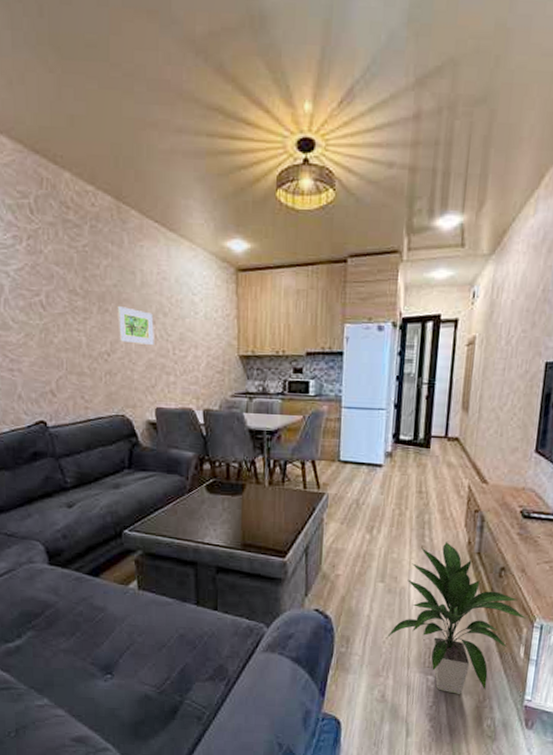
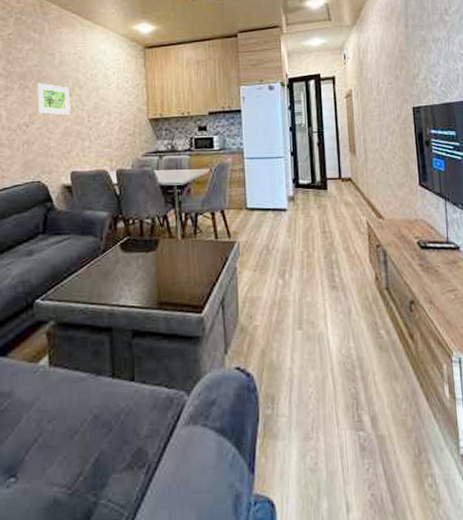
indoor plant: present [386,542,527,694] -> none [311,280,444,450]

